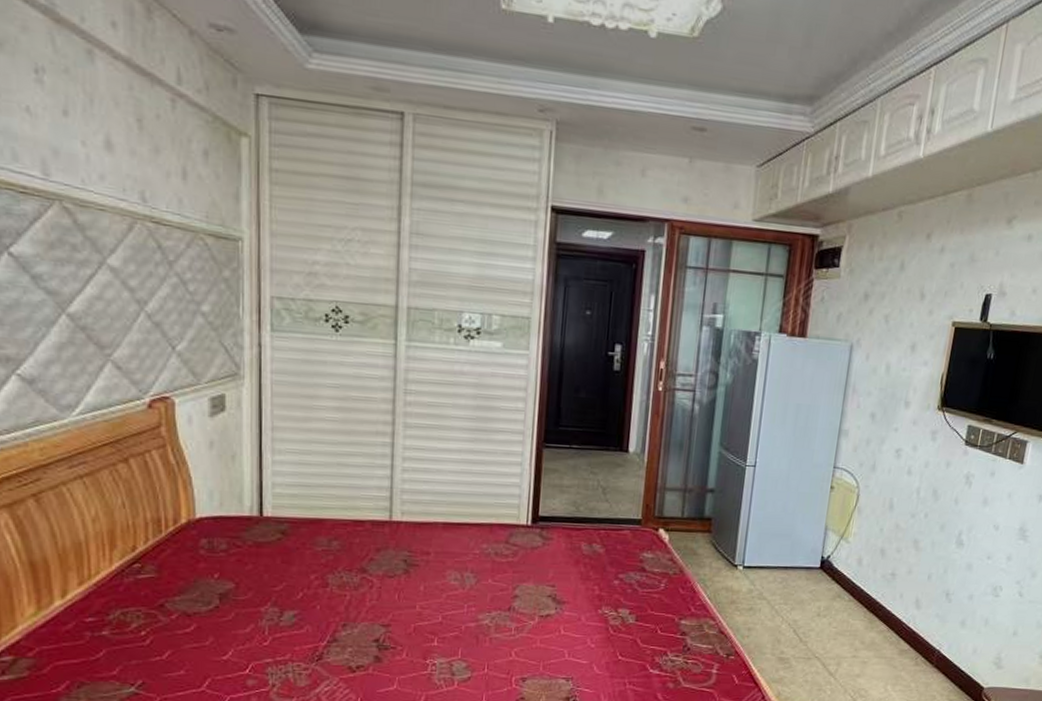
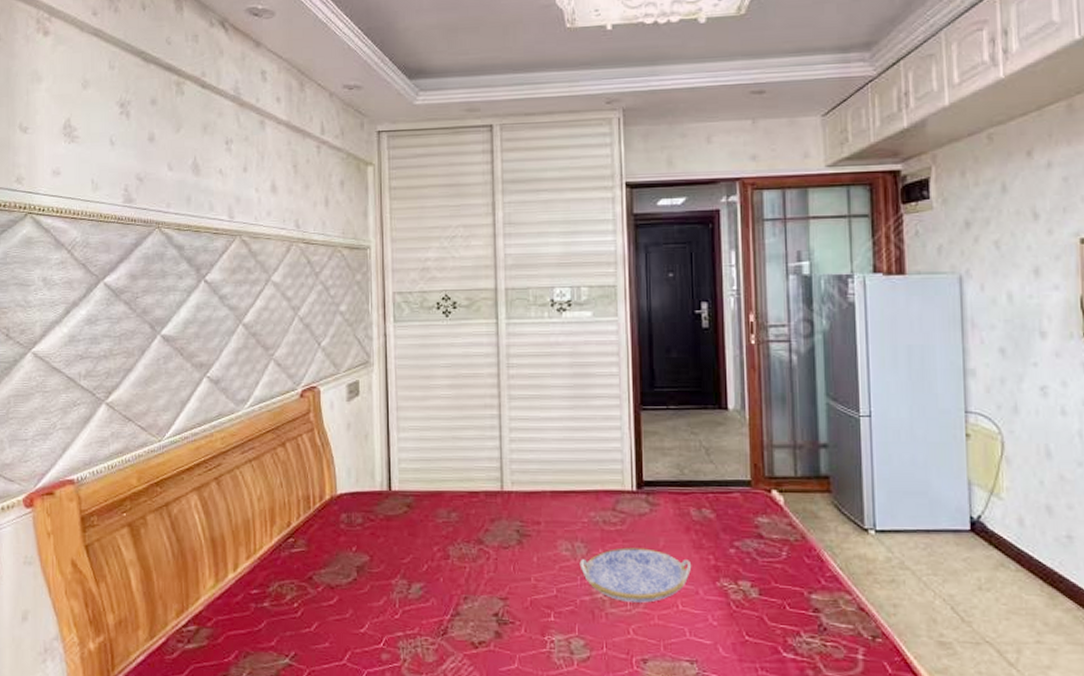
serving tray: none [467,578,578,628] -> present [579,547,692,603]

